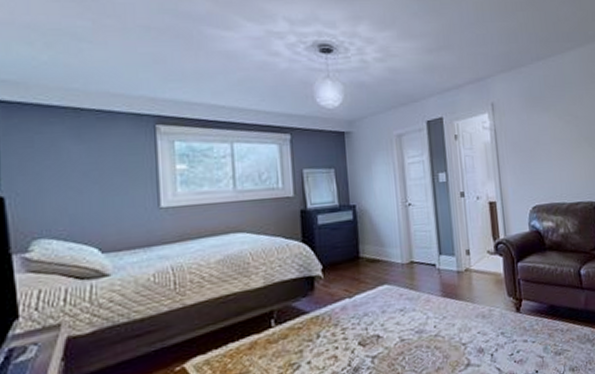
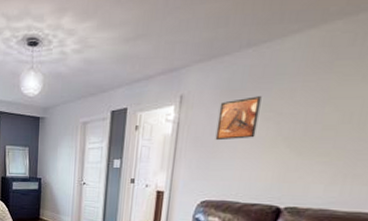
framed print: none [527,102,563,145] -> present [215,96,262,141]

